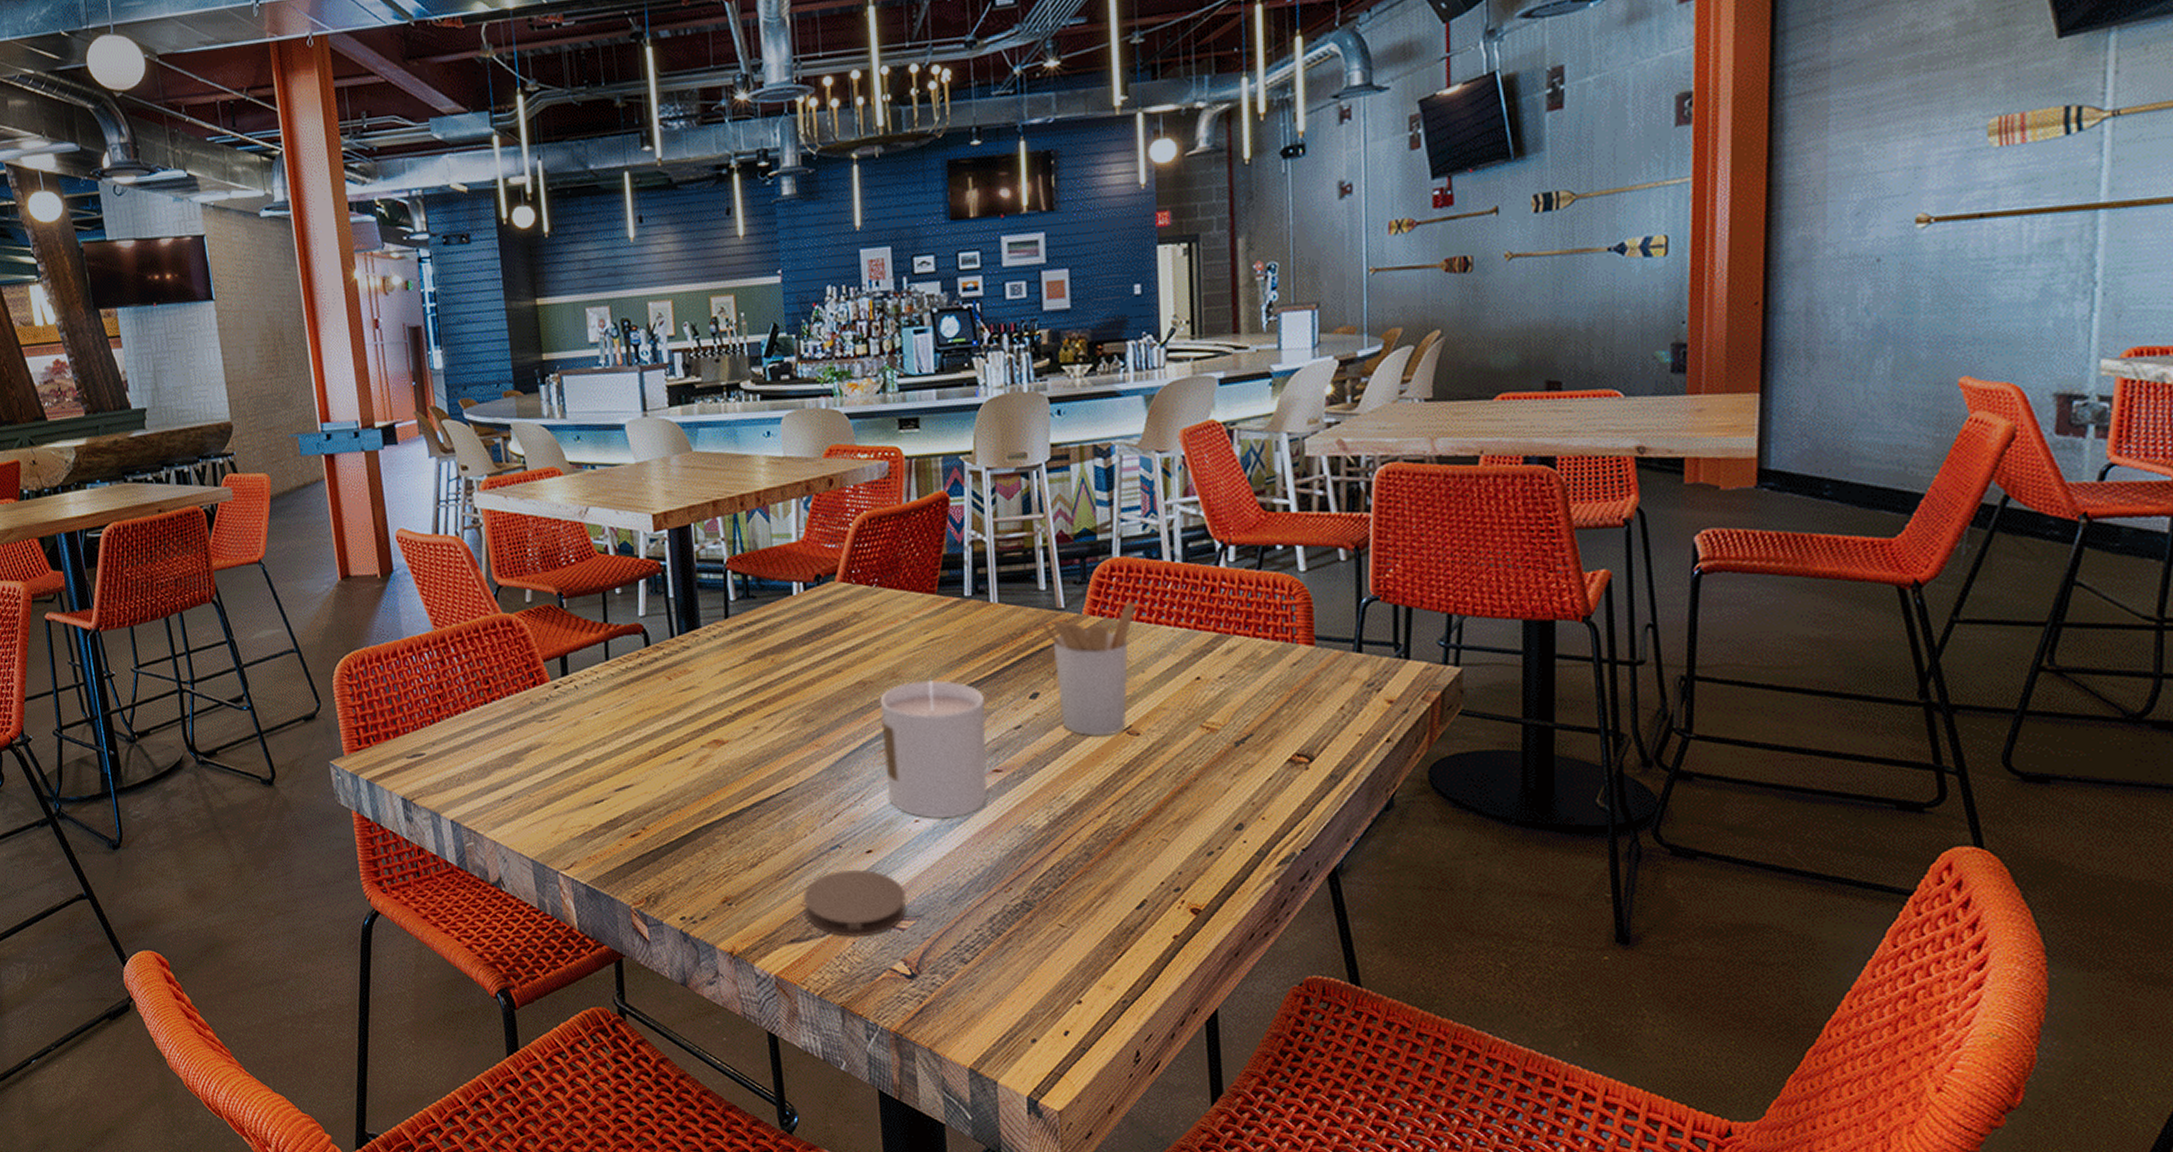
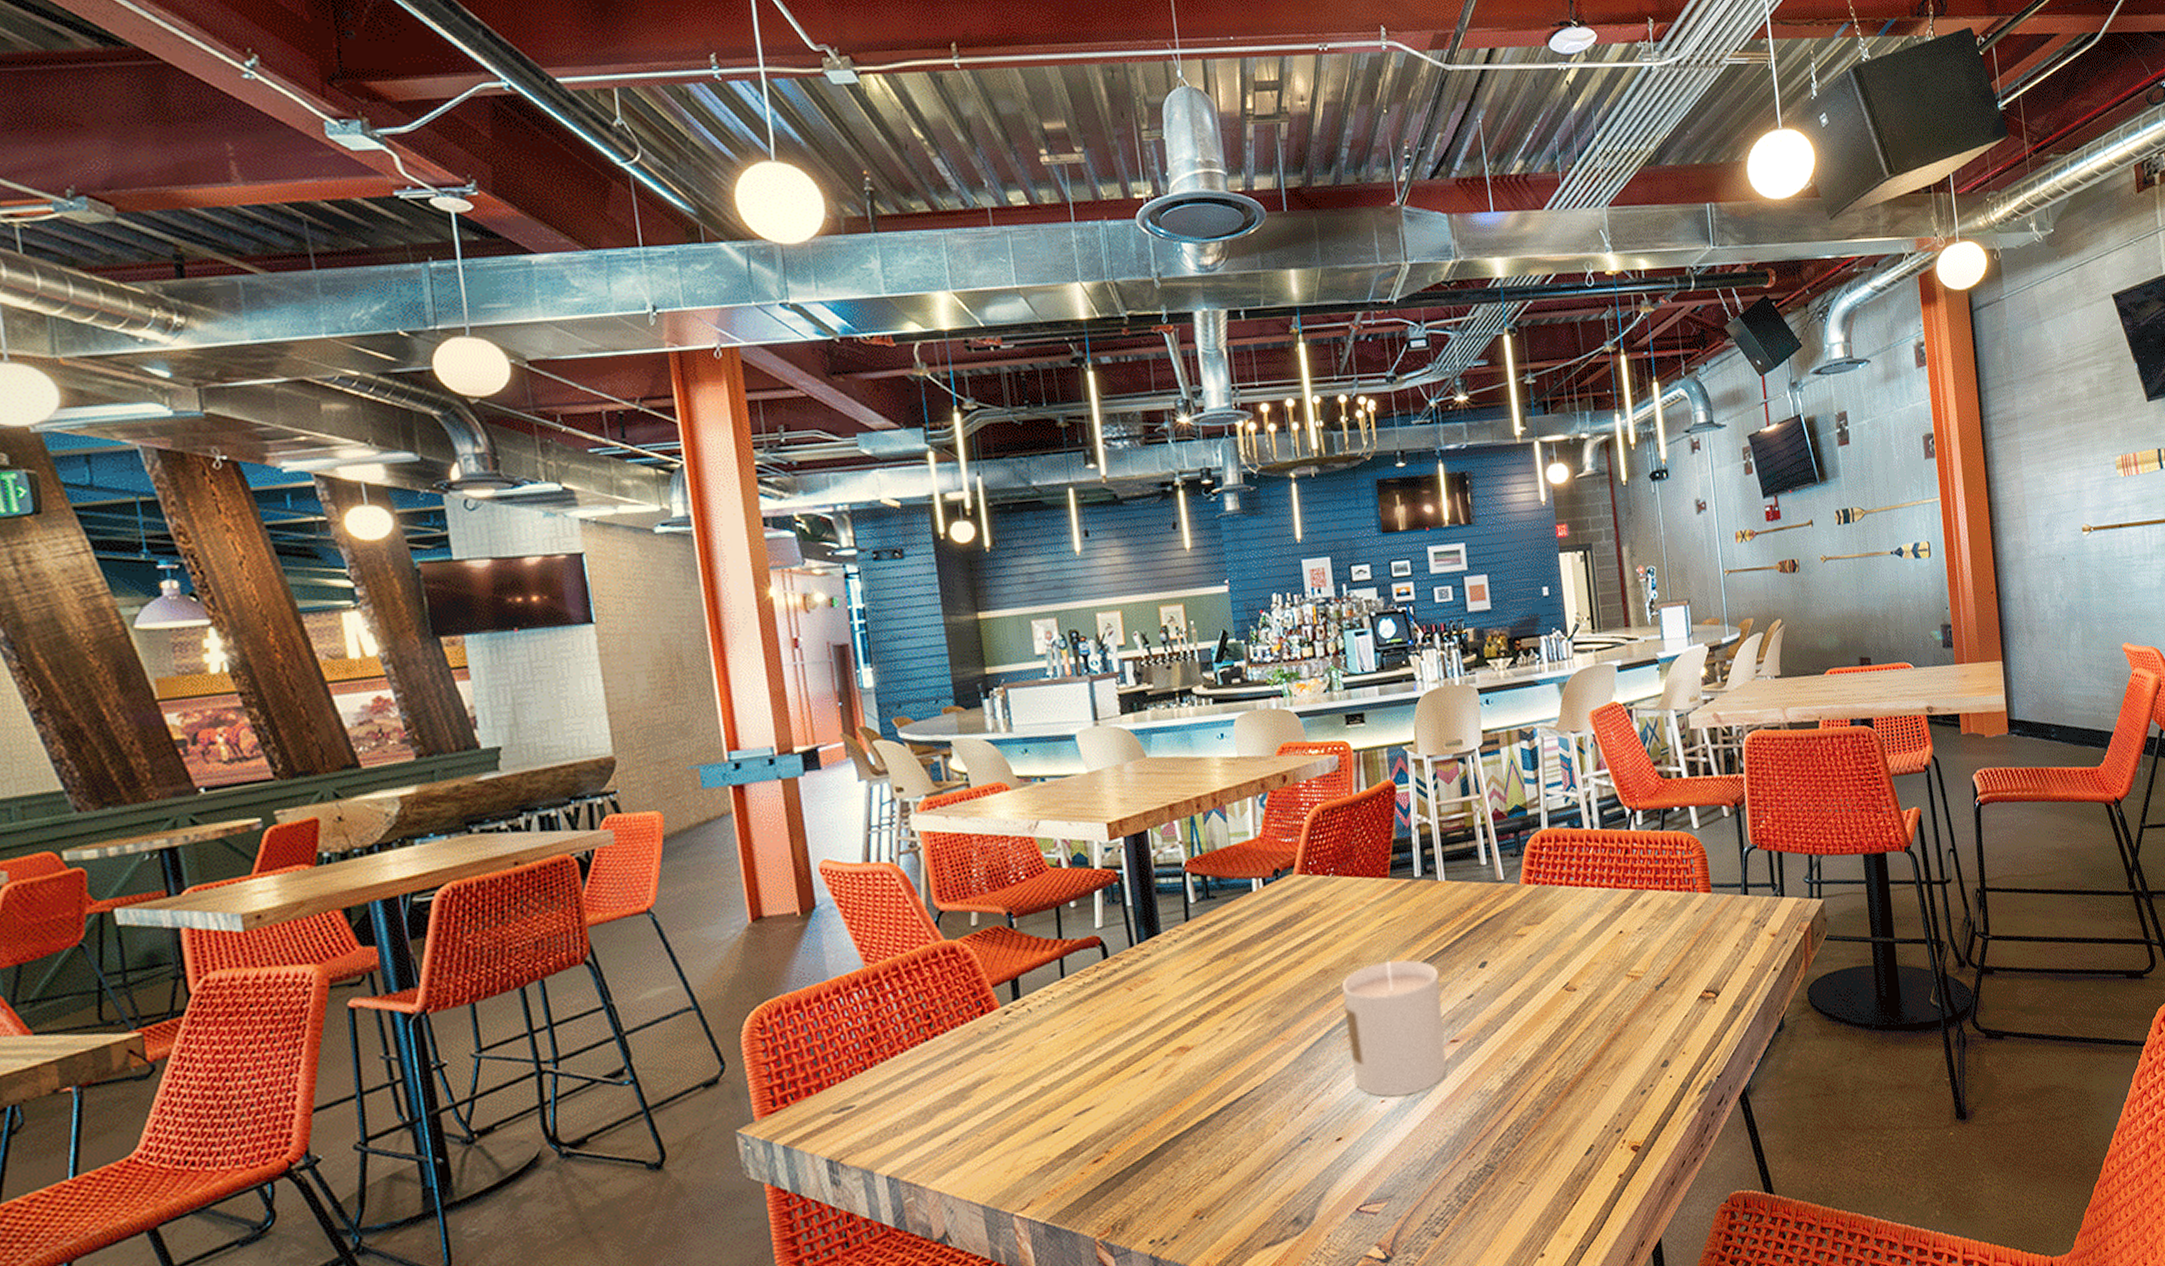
coaster: present [803,869,906,938] -> none [1276,1158,1378,1232]
utensil holder: present [1038,601,1135,736] -> none [1481,868,1564,997]

